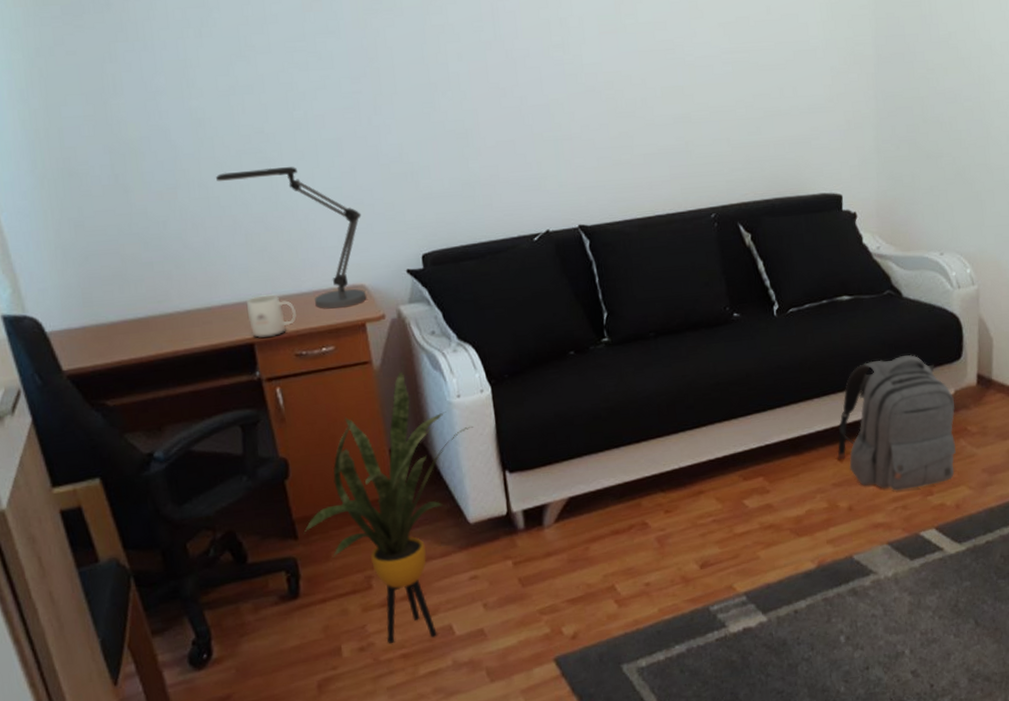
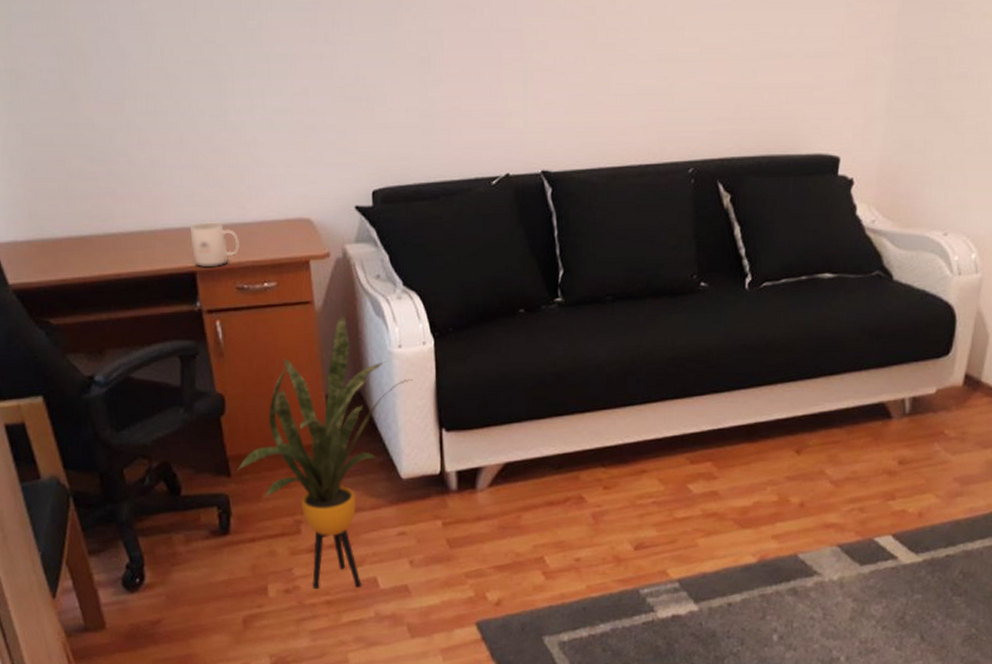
desk lamp: present [215,167,367,309] -> none [163,82,312,243]
backpack: present [837,355,956,491] -> none [795,346,935,491]

